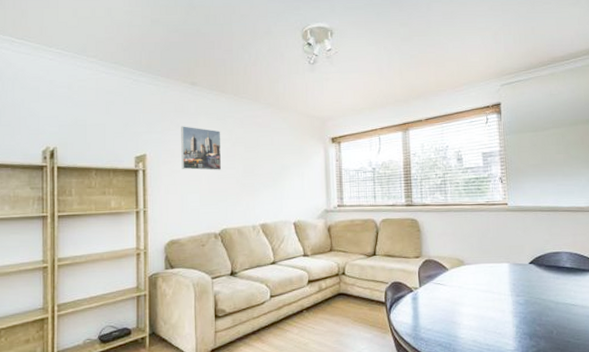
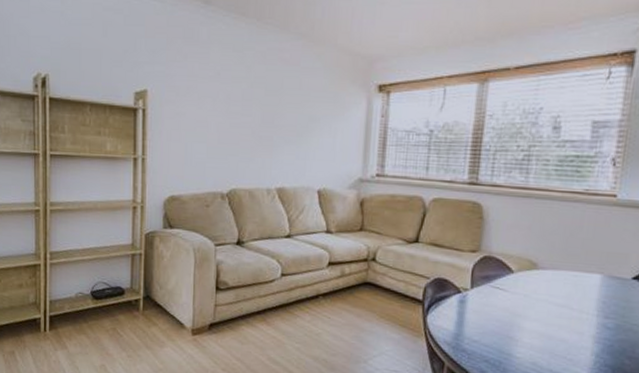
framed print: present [181,126,222,171] -> none [187,57,237,117]

